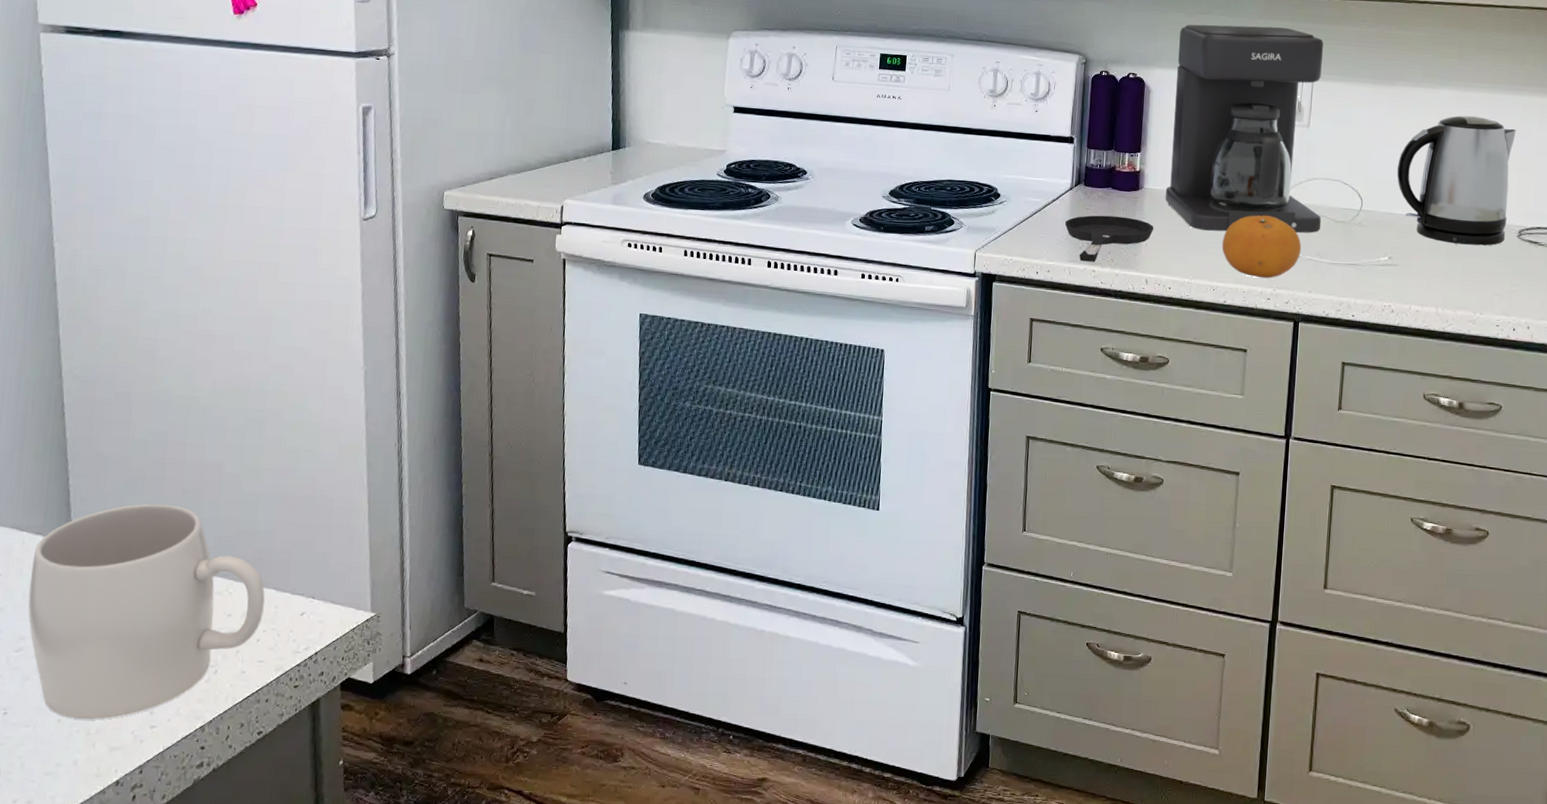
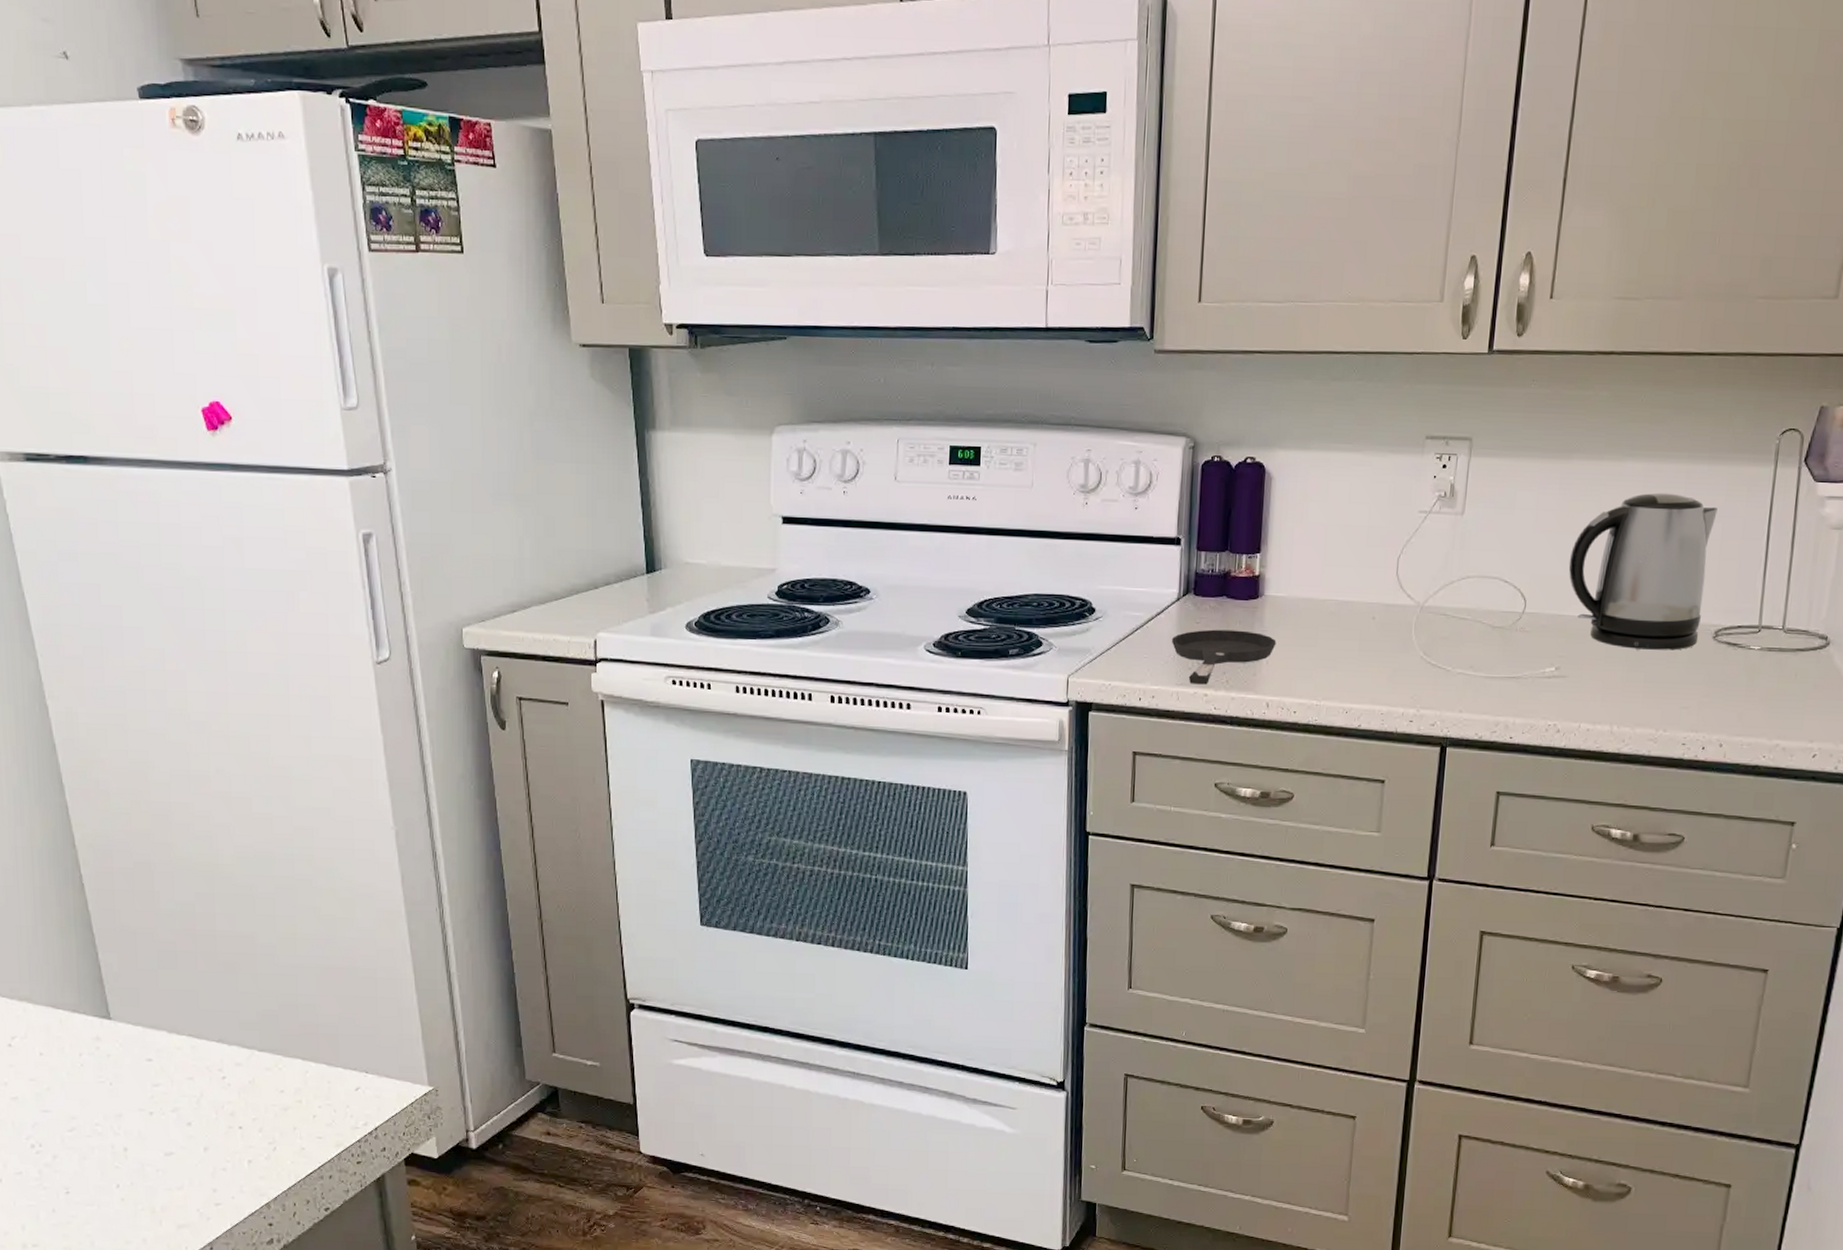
mug: present [28,503,265,720] -> none [72,978,317,1198]
coffee maker: present [1165,24,1324,234] -> none [1289,392,1484,645]
fruit: present [1221,215,1302,279] -> none [1356,623,1452,698]

